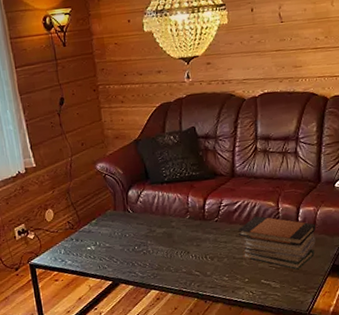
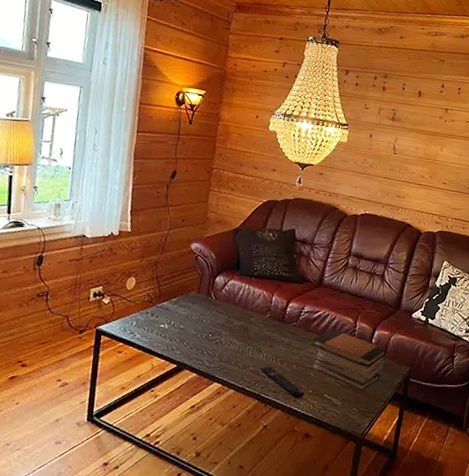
remote control: none [192,264,242,290] -> present [259,366,305,399]

